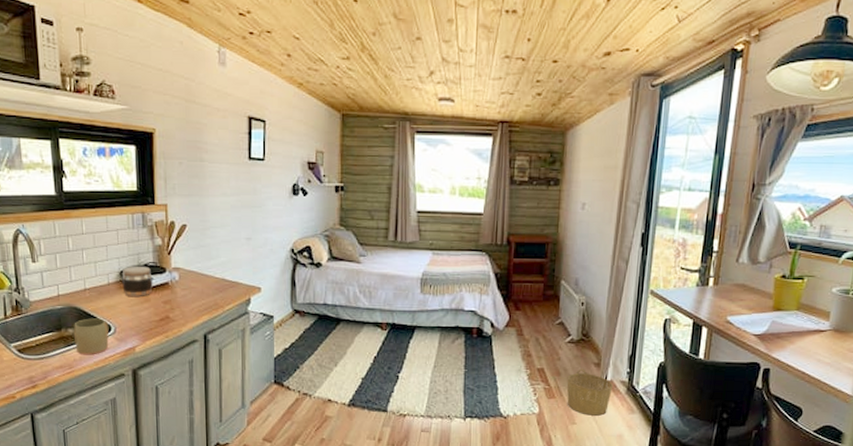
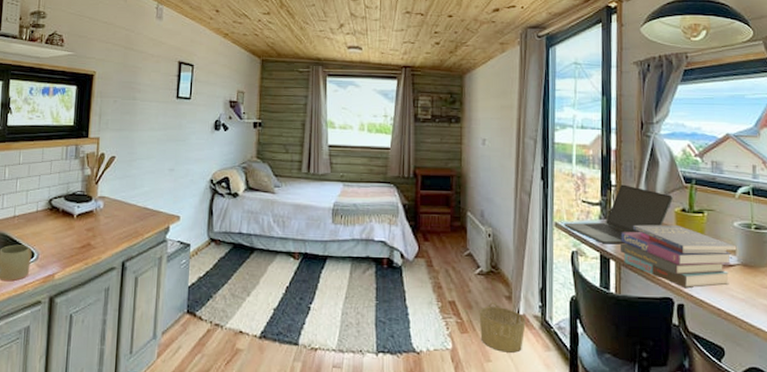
jar: present [122,266,153,298] -> none [49,194,79,225]
laptop: none [660,250,775,312] -> present [564,184,673,244]
books: none [713,291,832,353] -> present [619,224,737,288]

